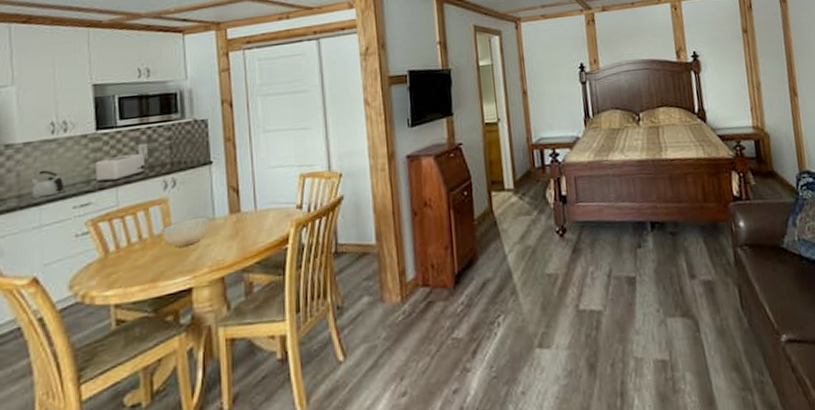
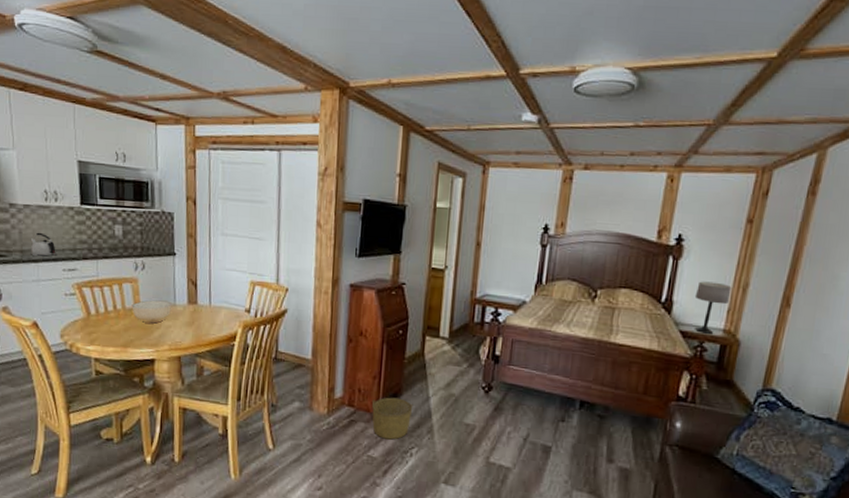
toaster: present [95,153,146,183] -> none [80,231,121,254]
basket: none [447,263,492,315] -> present [371,397,413,440]
table lamp: none [720,86,749,134] -> present [694,281,732,334]

